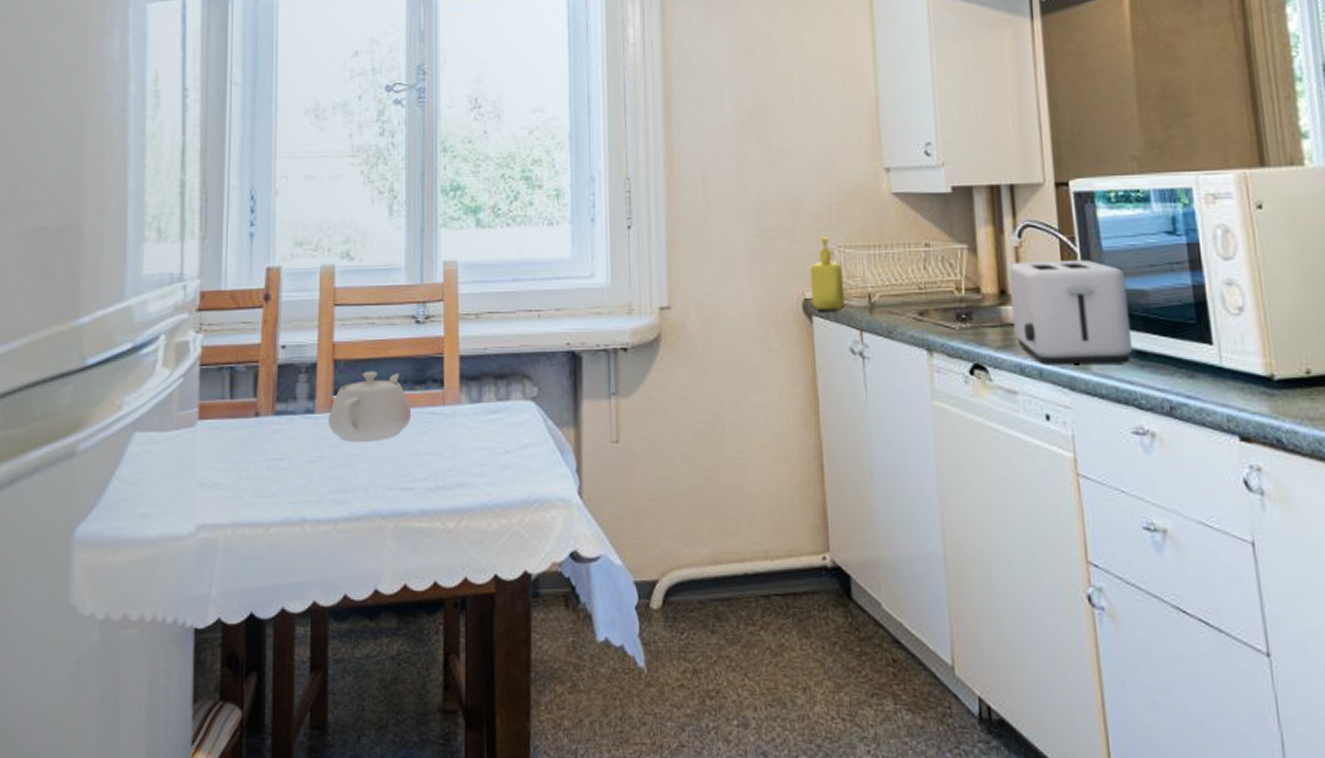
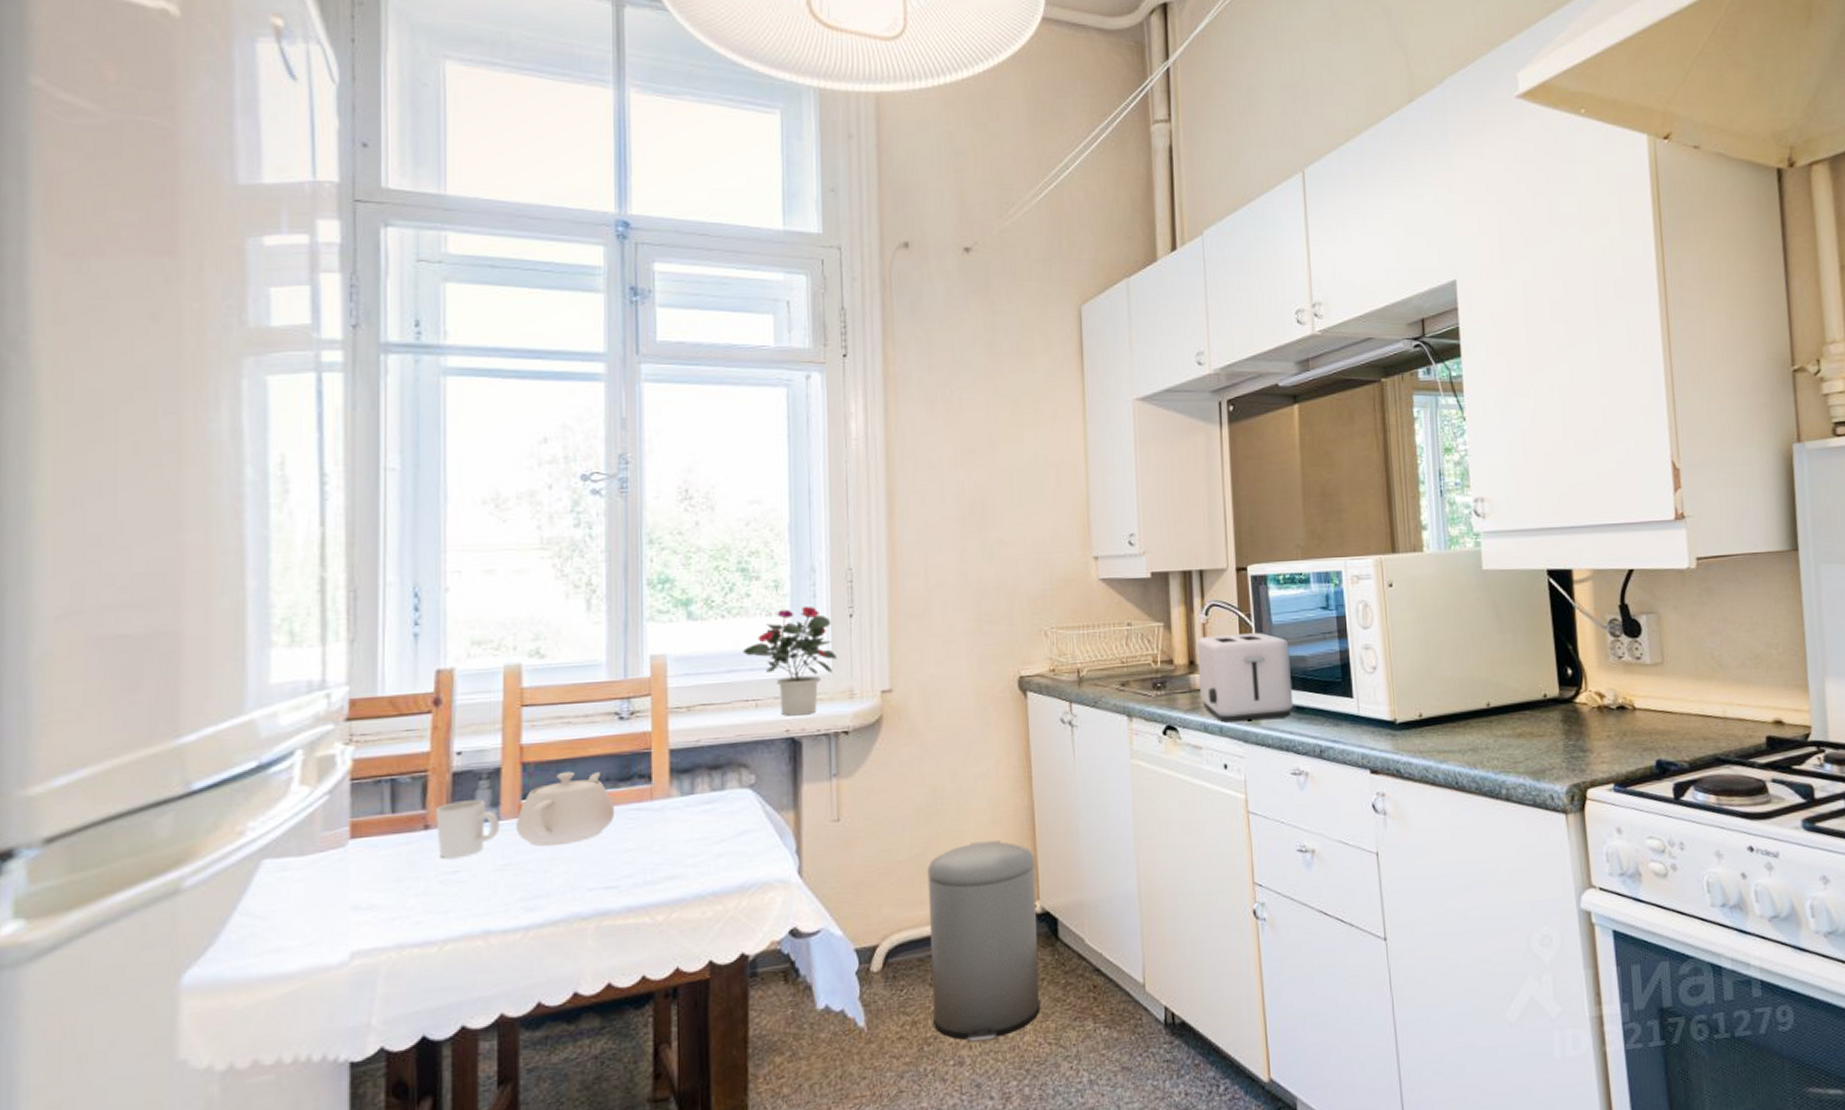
mug: none [263,392,315,447] -> present [434,800,499,860]
potted flower: none [525,216,615,329] -> present [742,605,836,716]
pedal bin: none [708,479,833,705] -> present [927,840,1041,1043]
soap dispenser: present [809,235,846,310] -> none [1025,618,1057,686]

